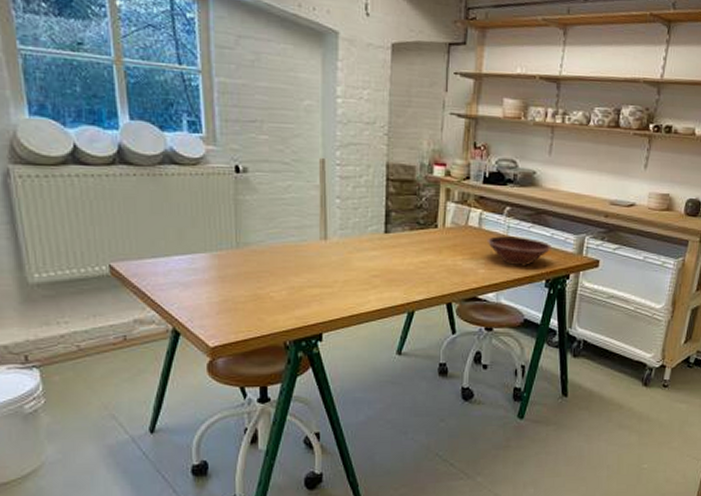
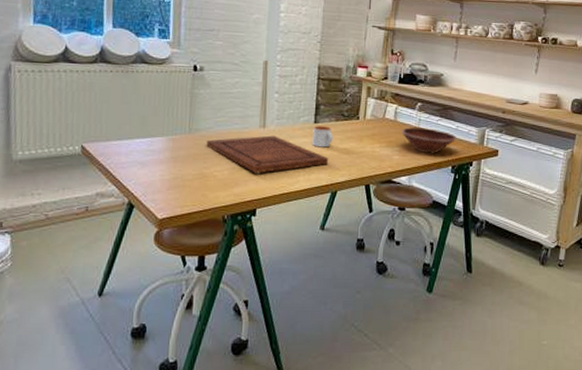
cutting board: none [258,248,404,293] -> present [206,135,329,174]
mug: none [383,236,407,262] -> present [312,126,333,148]

